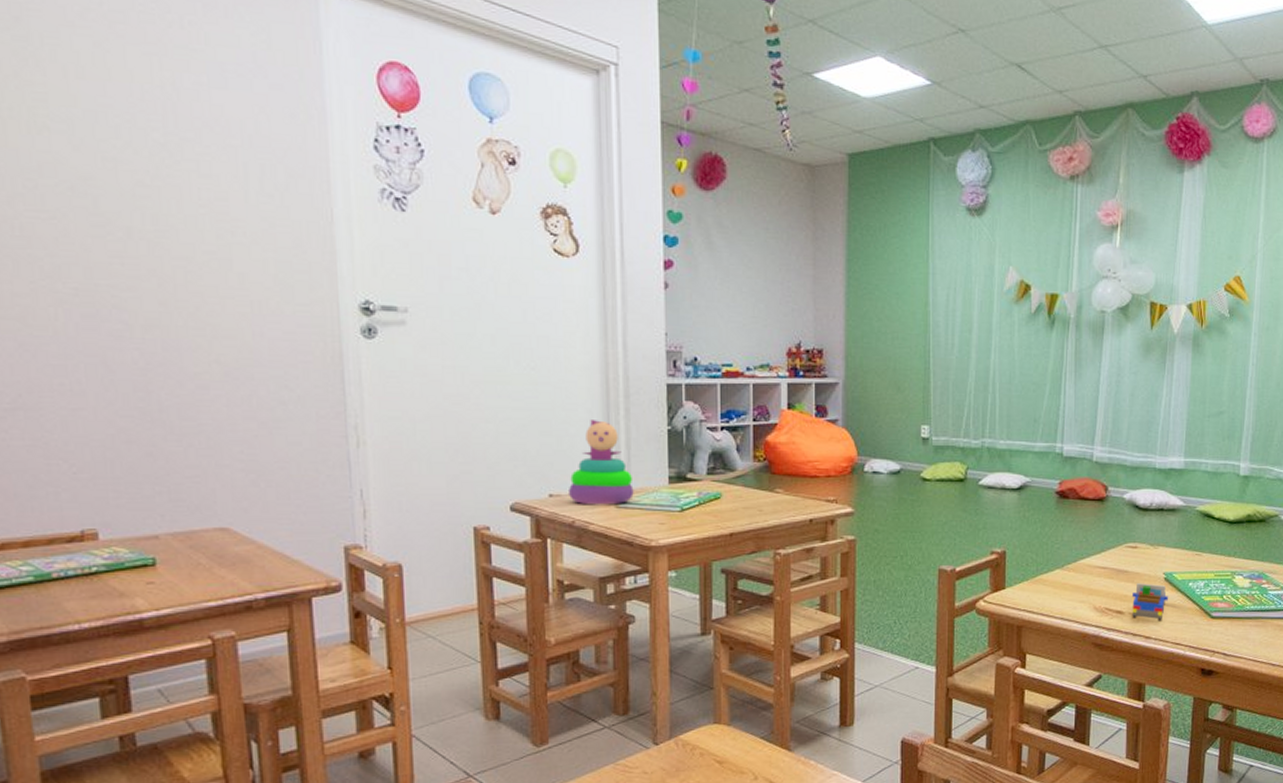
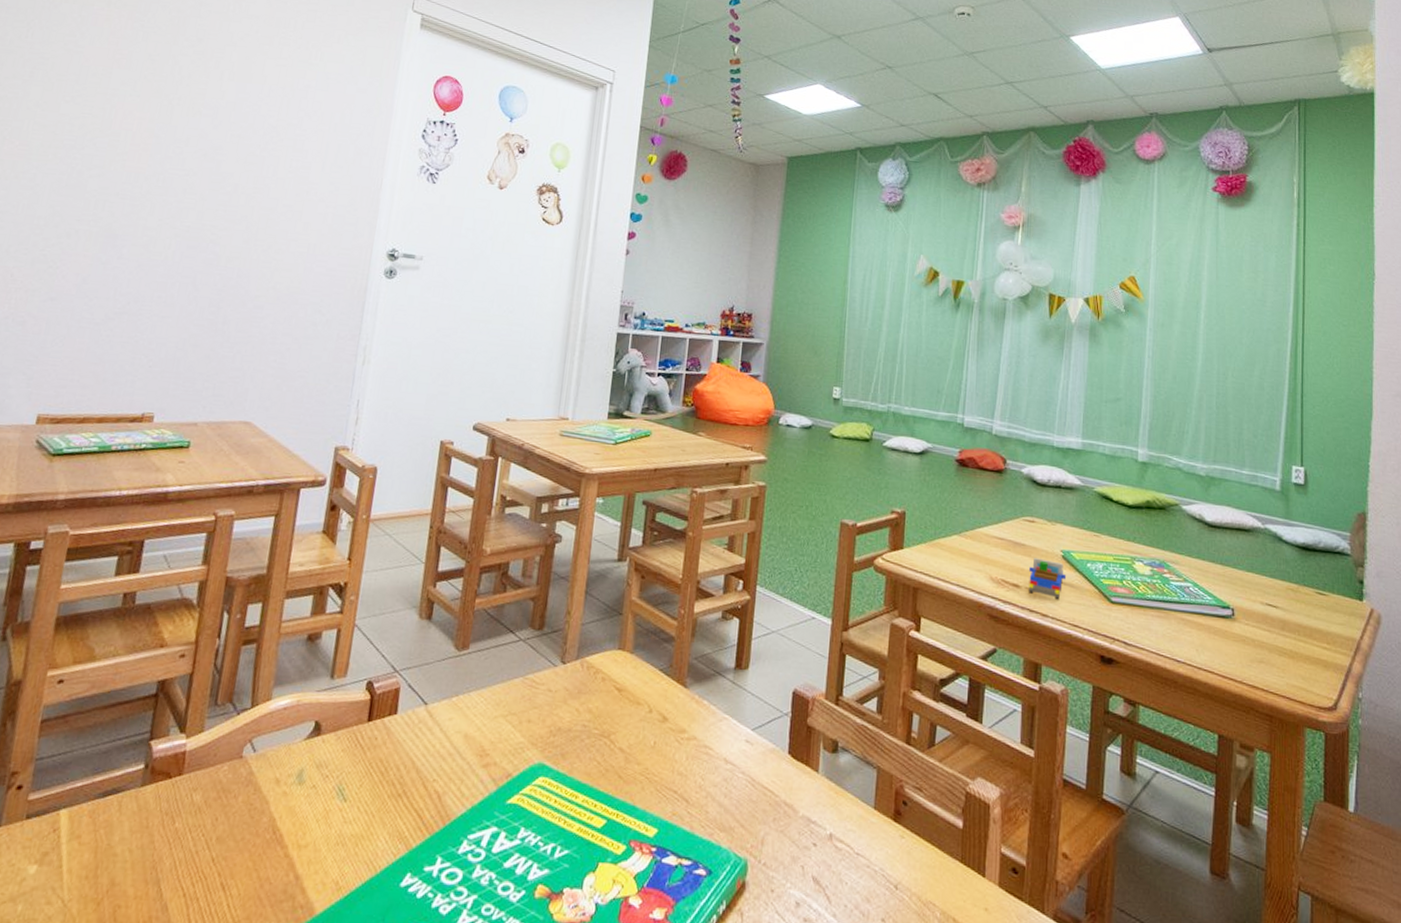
stacking toy: present [569,420,634,505] -> none [523,358,579,433]

